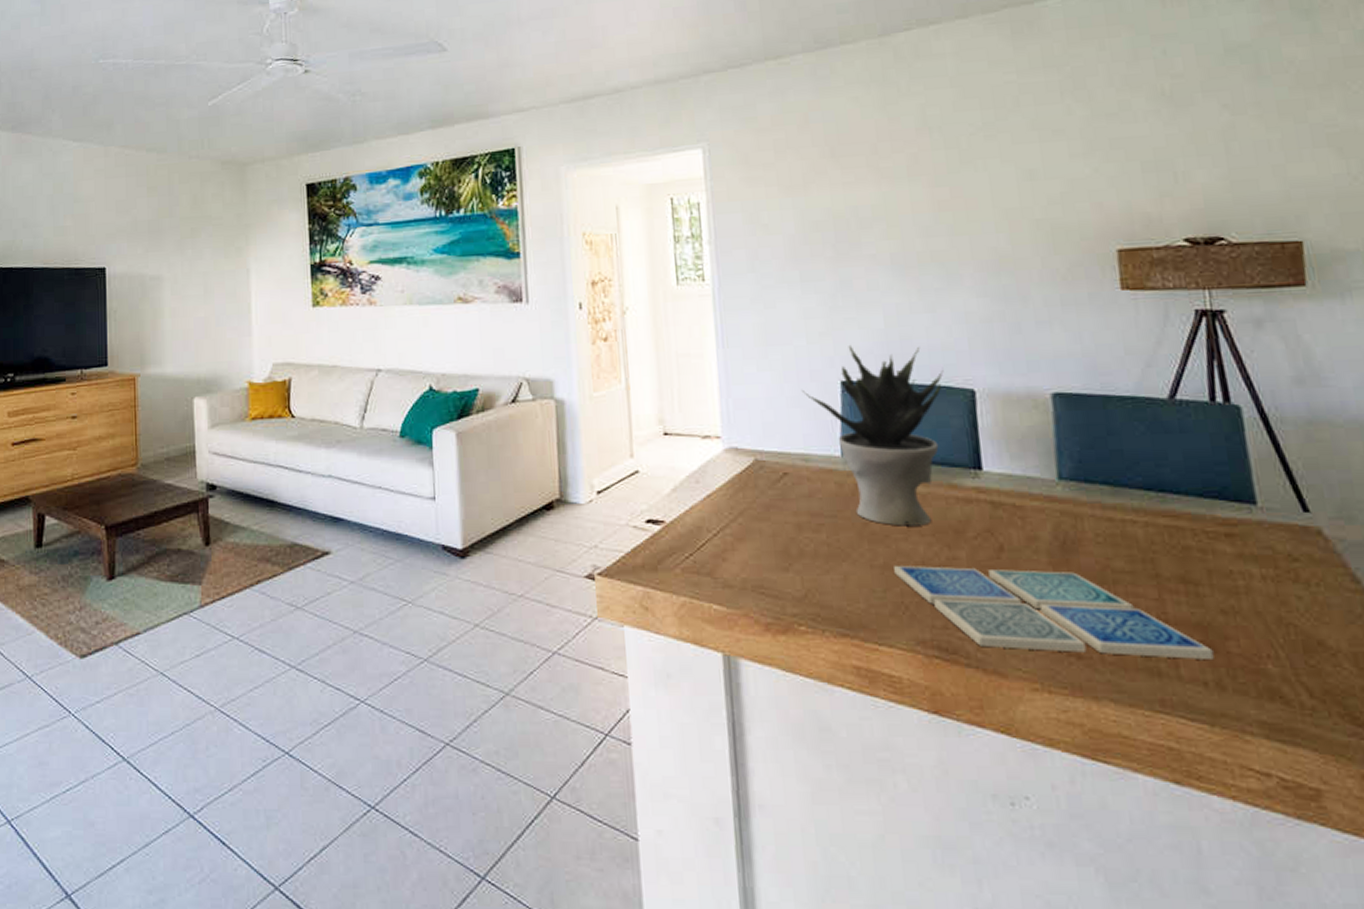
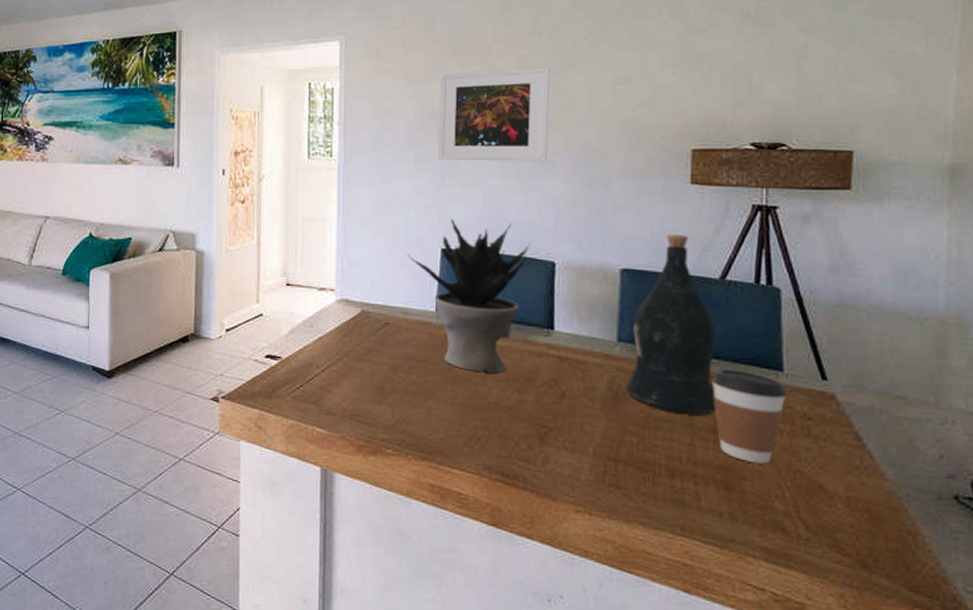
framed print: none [820,165,952,278] -> present [438,68,550,161]
drink coaster: present [894,565,1214,659] -> none [471,404,731,495]
wine bottle: none [1074,349,1185,564] -> present [626,235,717,416]
coffee cup: none [1173,506,1265,618] -> present [711,369,787,464]

